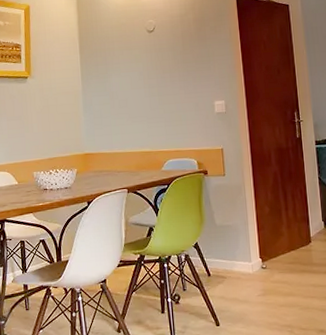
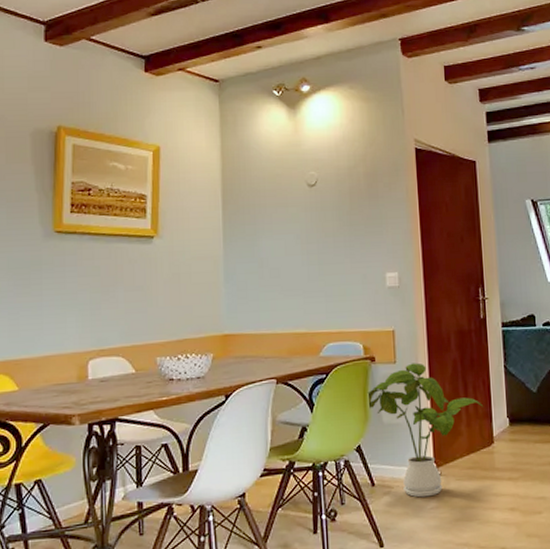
house plant: none [202,175,302,287] -> present [367,363,484,498]

